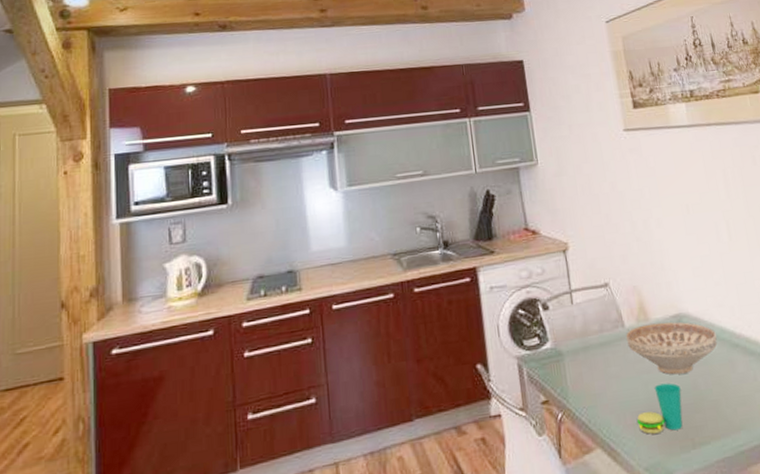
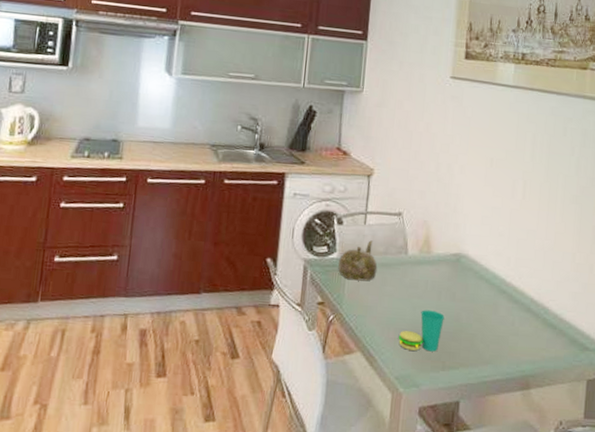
teapot: none [553,320,597,370] -> present [338,240,378,281]
decorative bowl: present [626,321,718,375] -> none [406,256,488,306]

